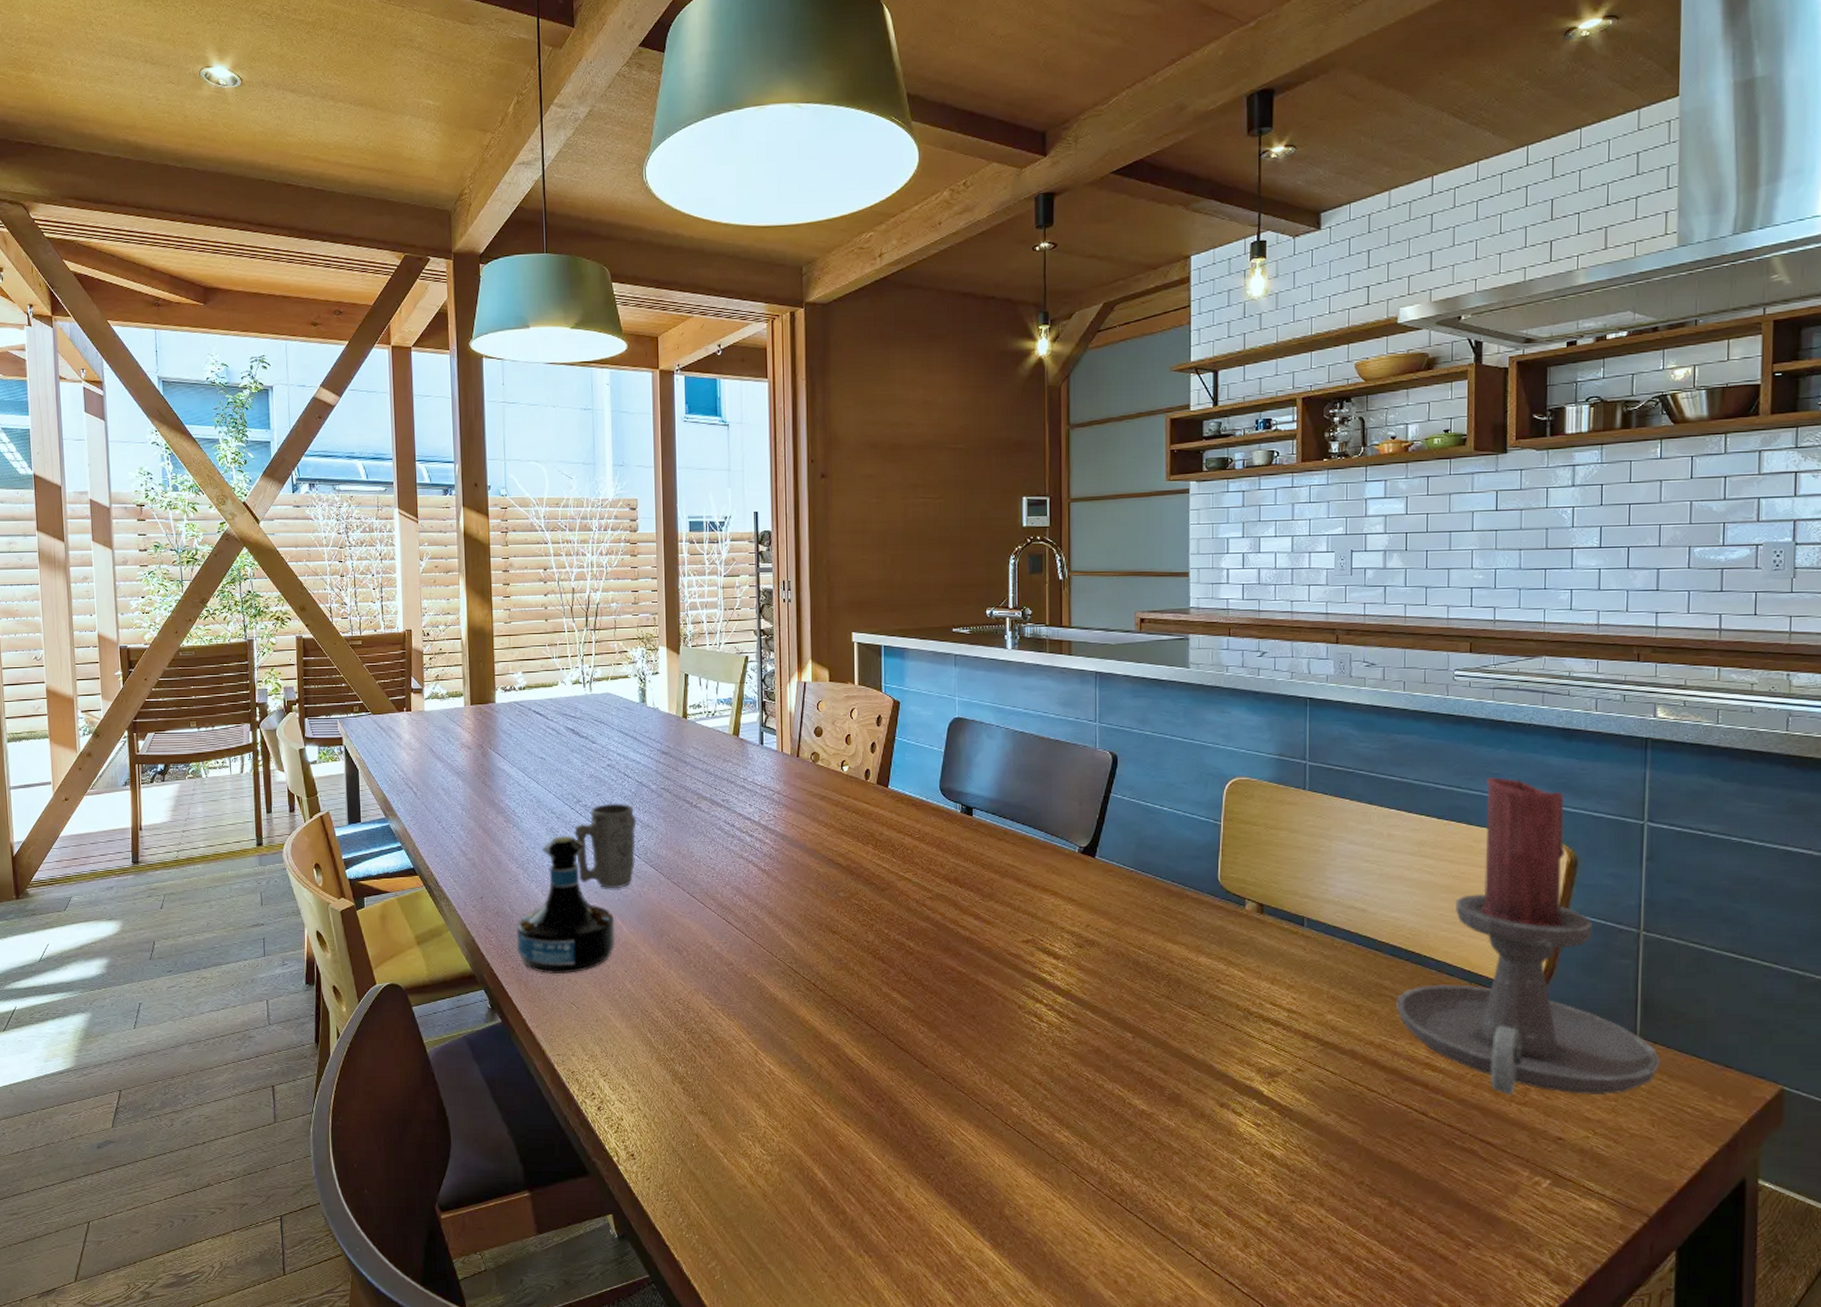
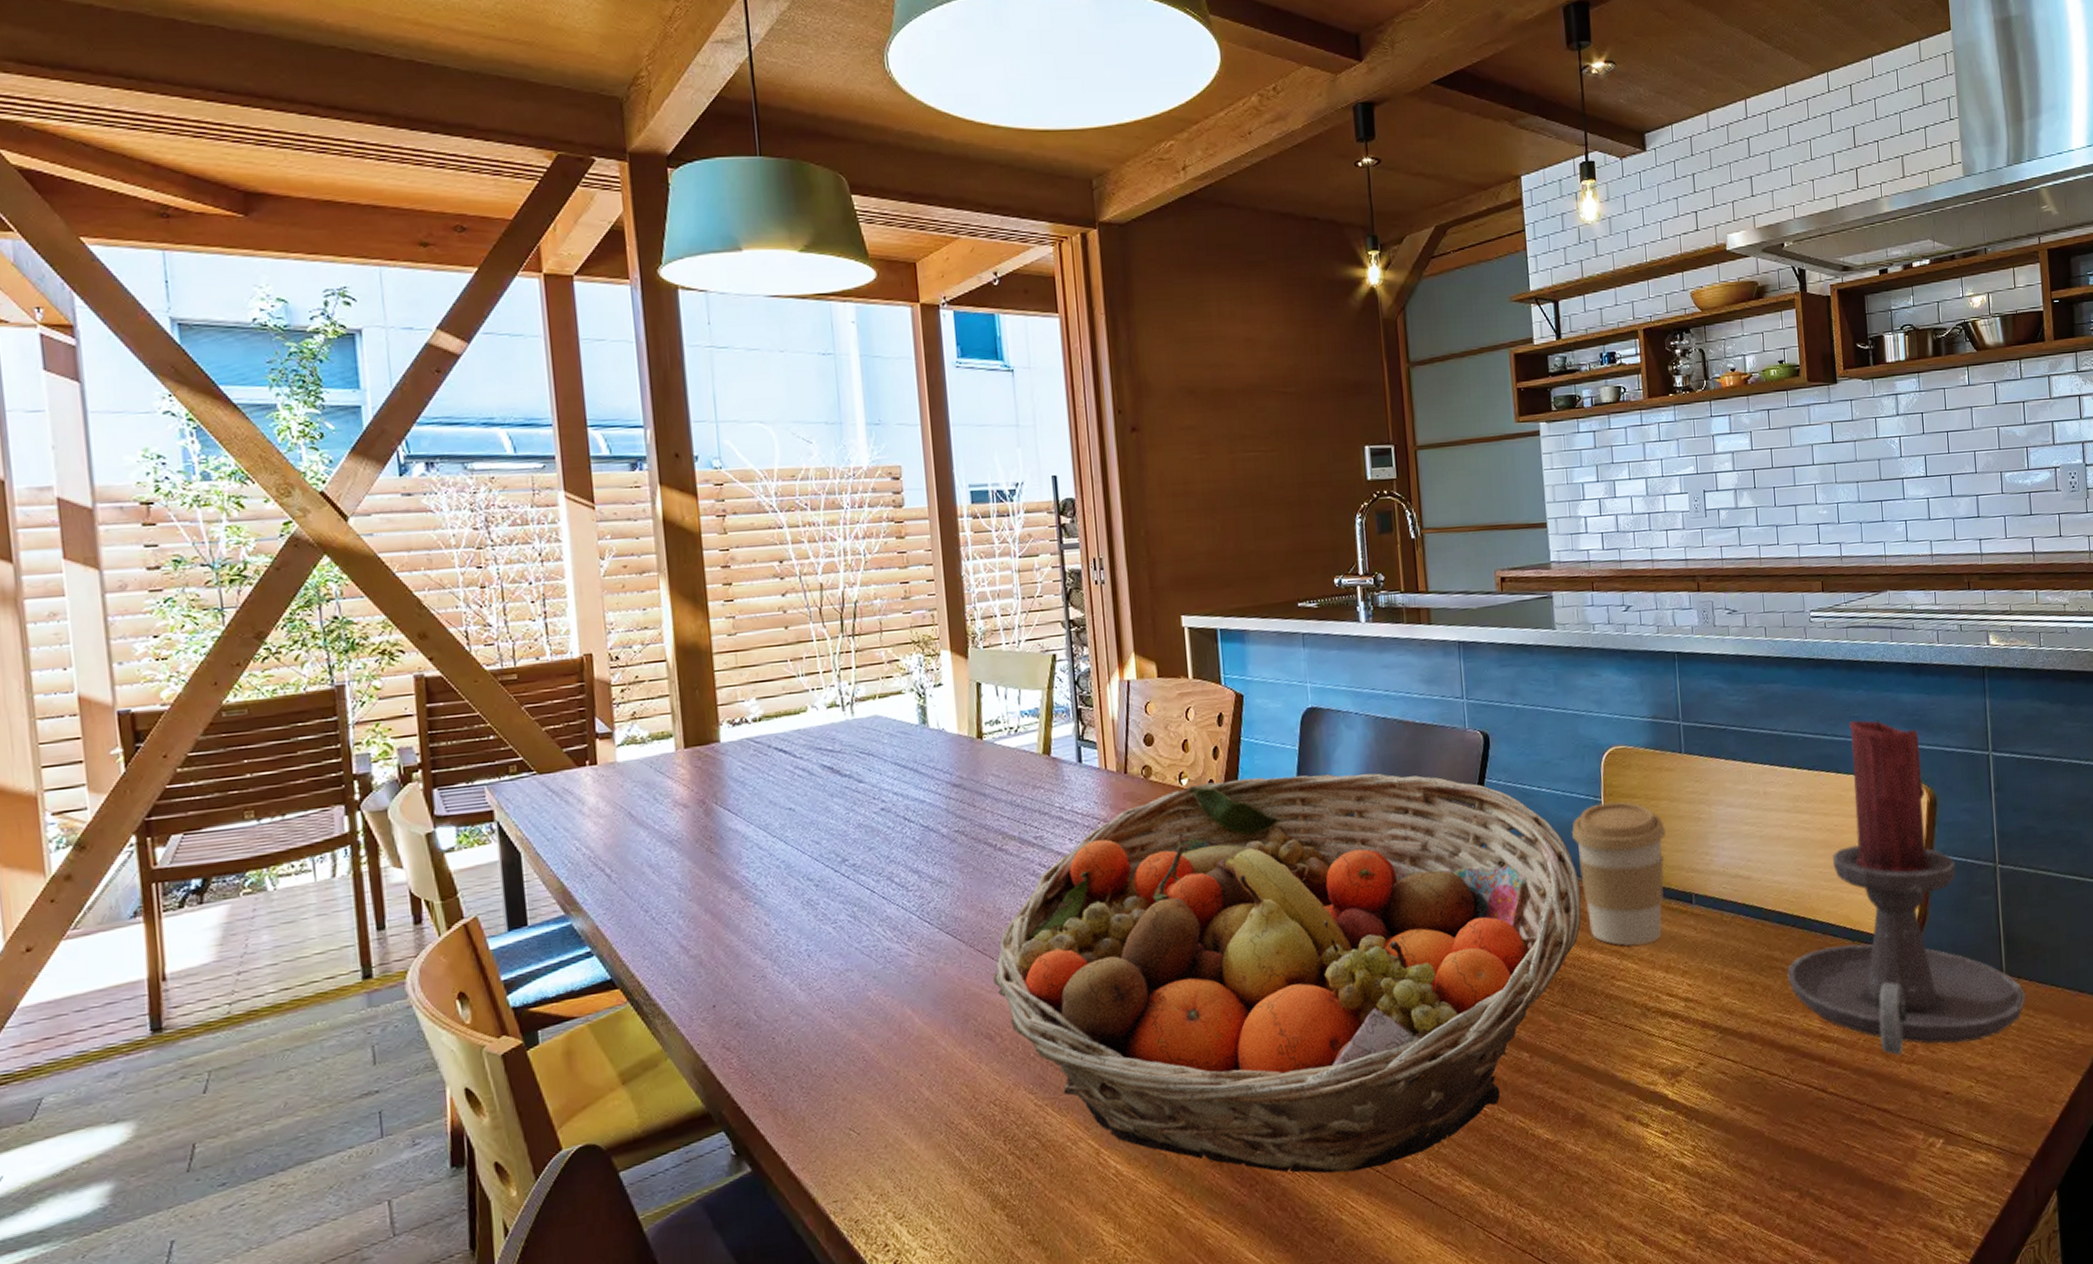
tequila bottle: present [517,835,614,973] -> none [767,906,904,1096]
mug: present [574,804,637,889] -> none [840,856,926,971]
fruit basket: none [684,771,1194,1106] -> present [993,773,1582,1174]
coffee cup: none [1190,826,1282,956] -> present [1572,801,1665,946]

